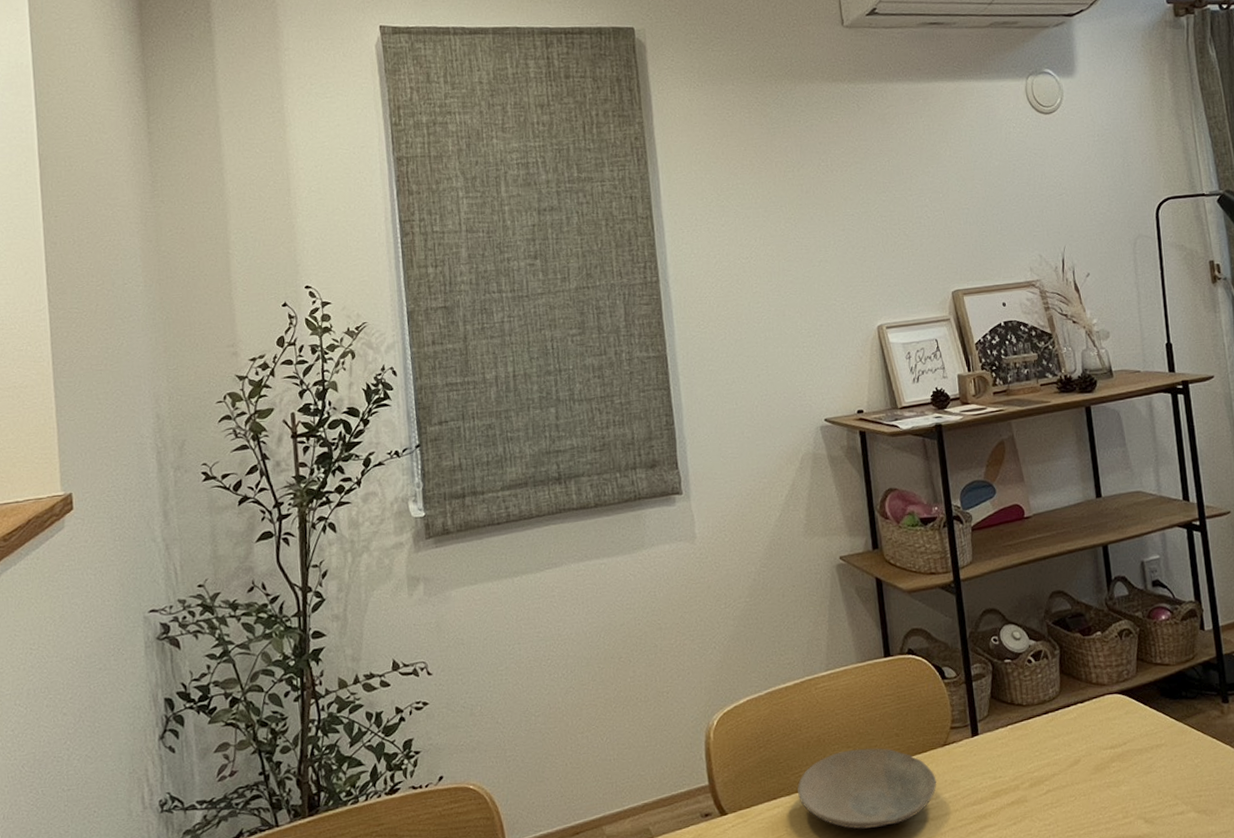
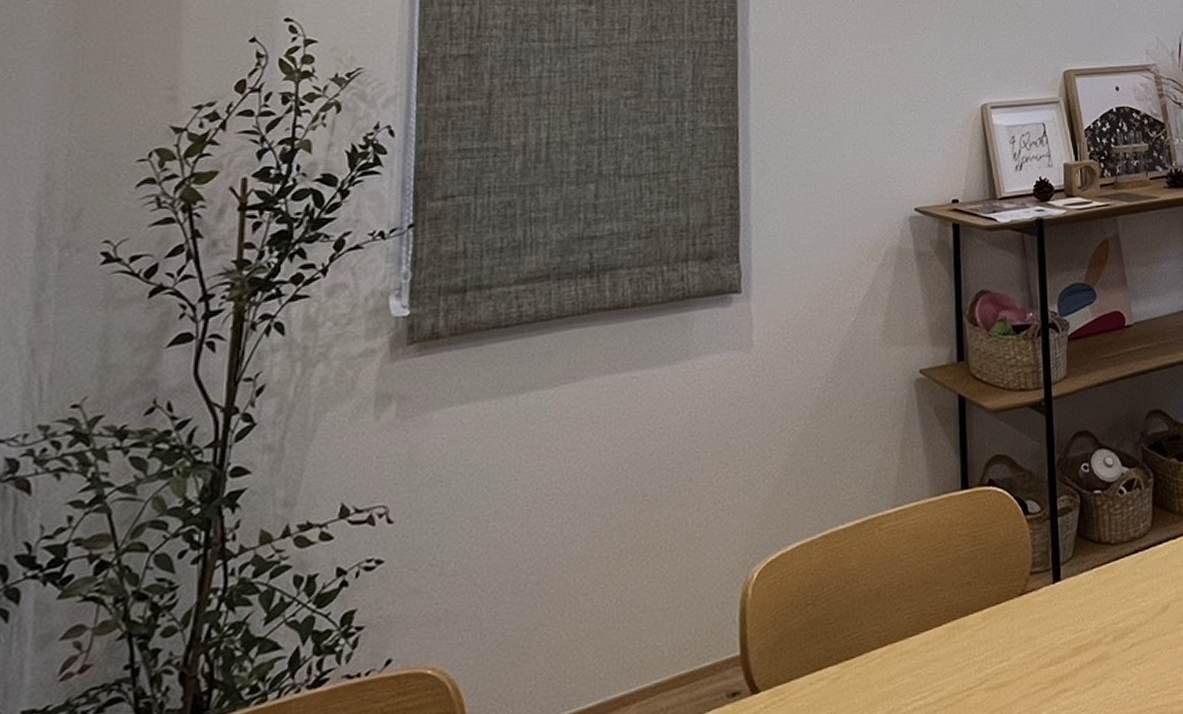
plate: present [797,748,937,829] -> none [848,600,1011,703]

